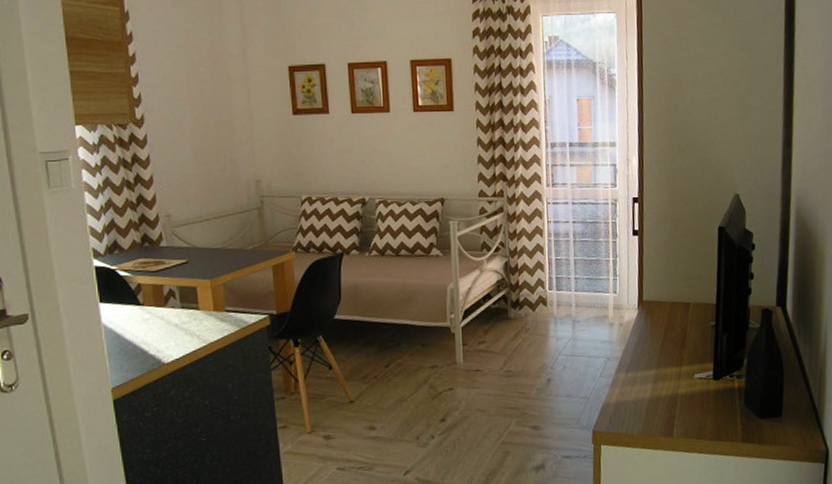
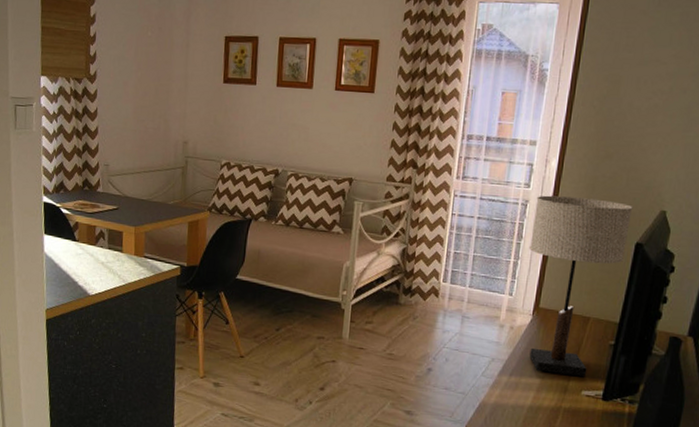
table lamp: none [624,190,711,363] -> present [528,195,633,376]

